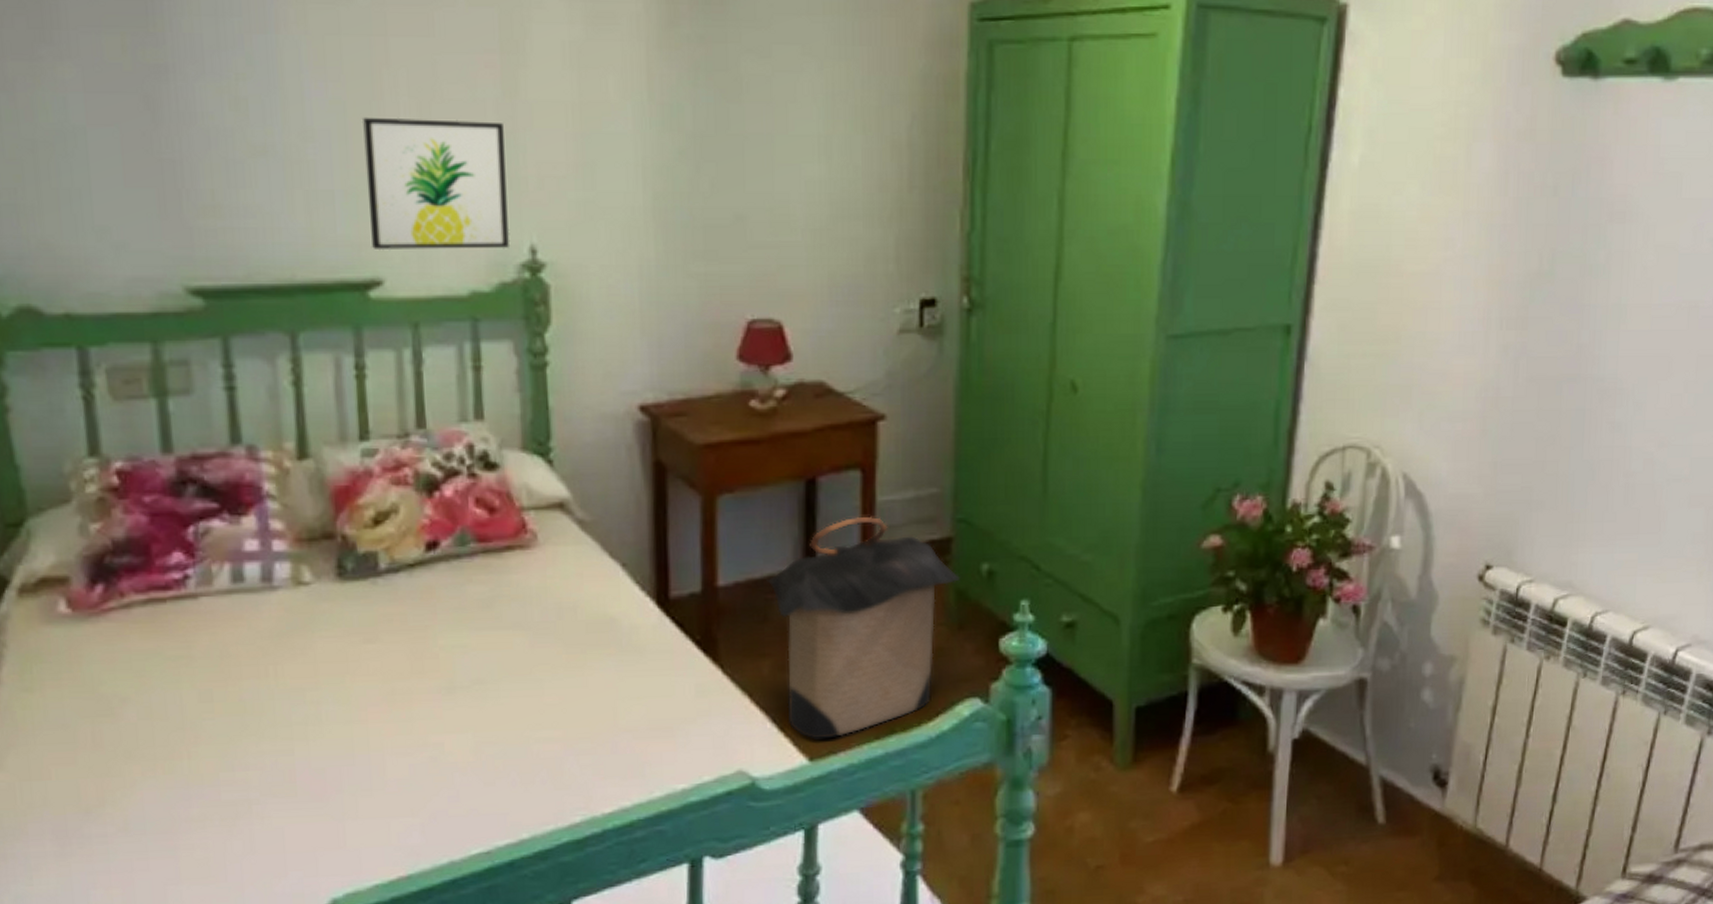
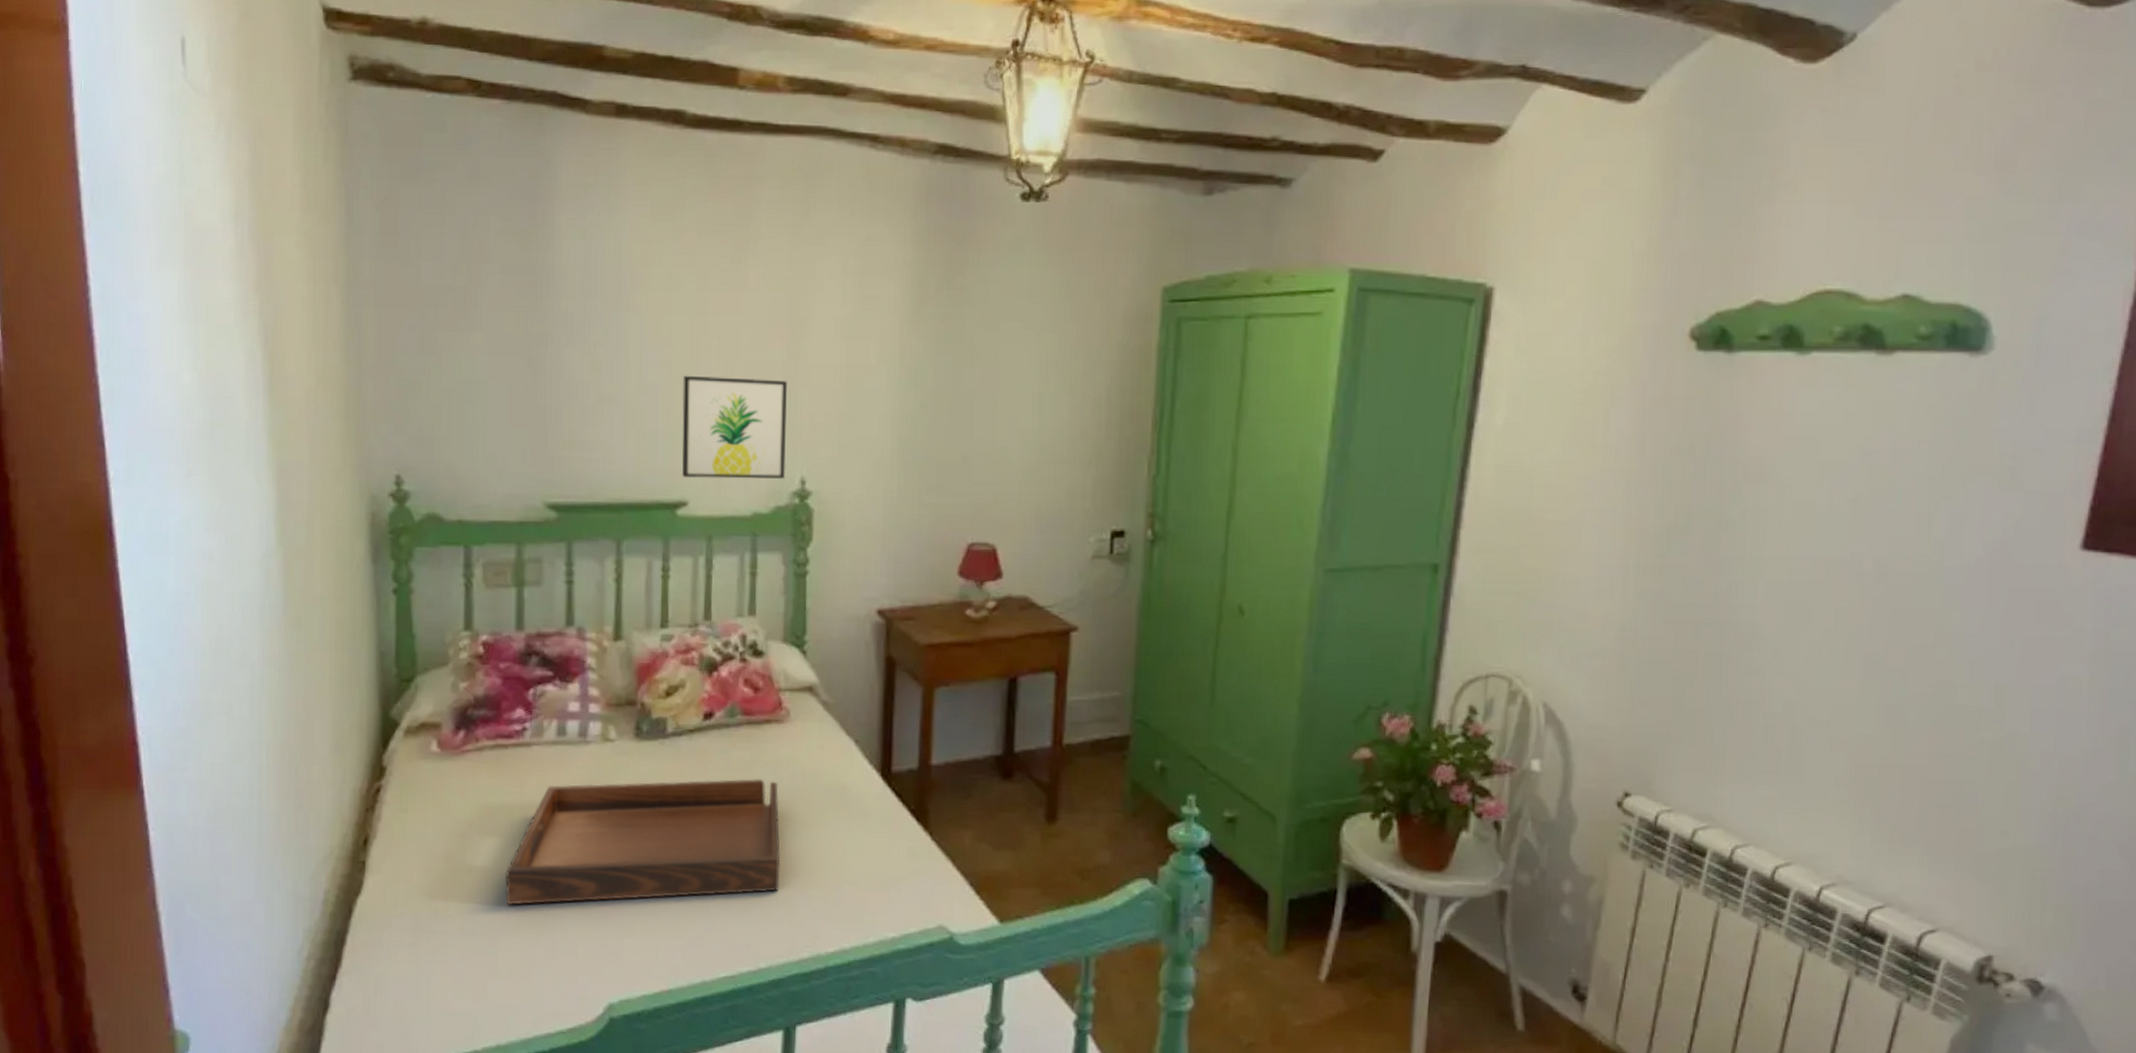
serving tray: none [178,617,539,794] -> present [505,778,780,905]
laundry hamper: present [766,516,960,740] -> none [972,712,1136,904]

